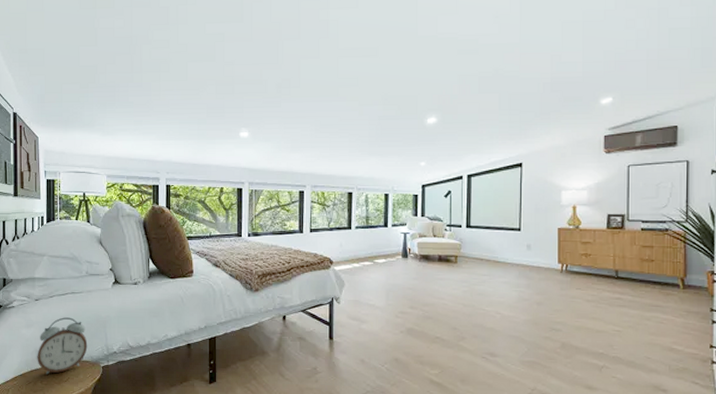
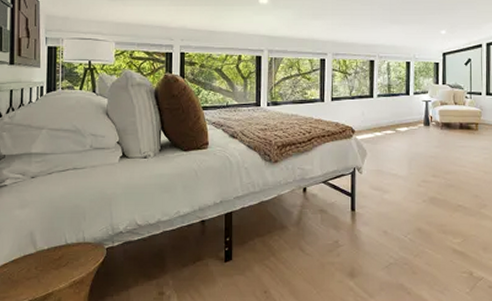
alarm clock: present [37,317,88,375] -> none [31,195,90,259]

